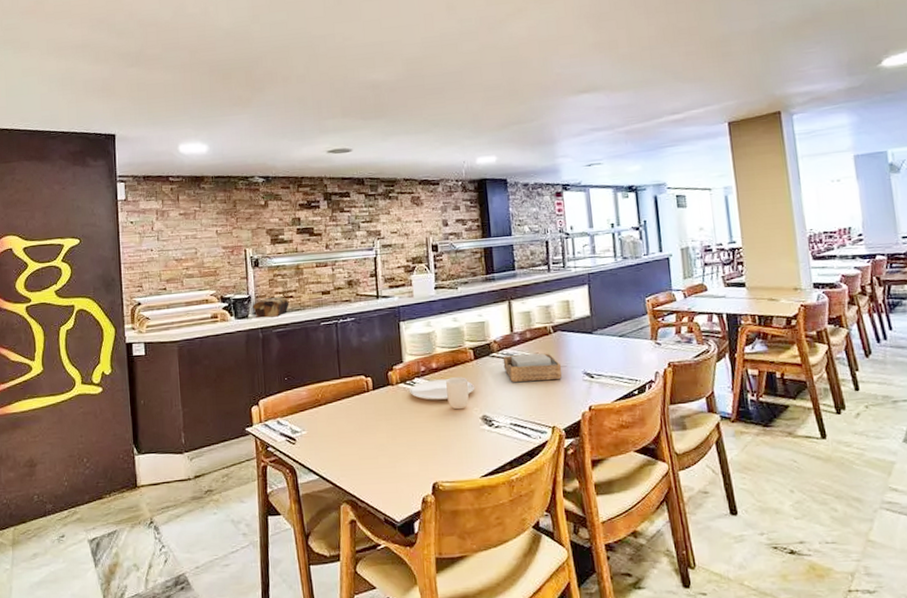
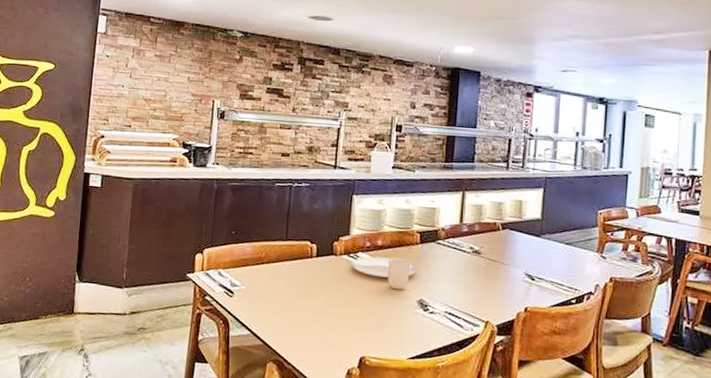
bread loaf: present [253,296,289,318] -> none [212,150,248,171]
napkin holder: present [503,353,562,382] -> none [447,245,505,277]

